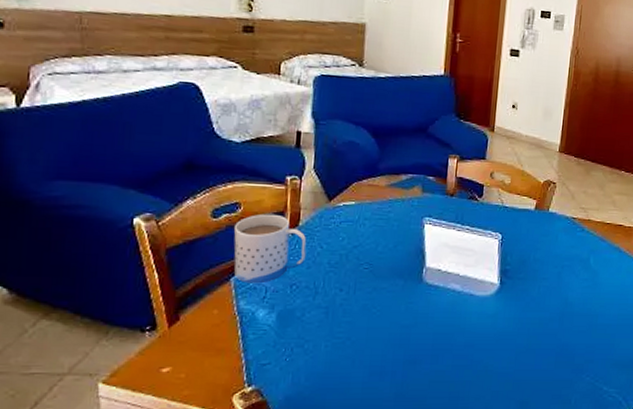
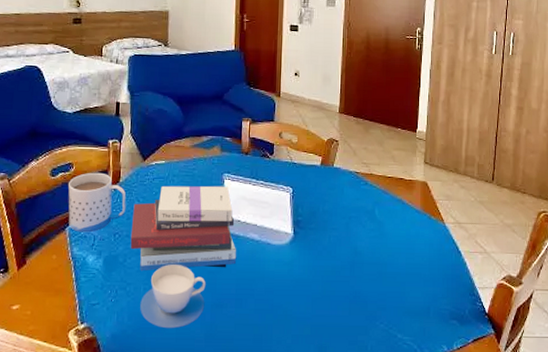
books: none [310,230,435,327] -> present [130,185,236,271]
teacup: none [320,319,398,389] -> present [140,264,206,329]

